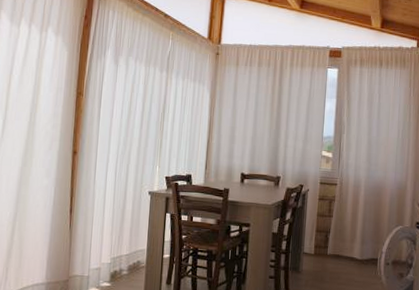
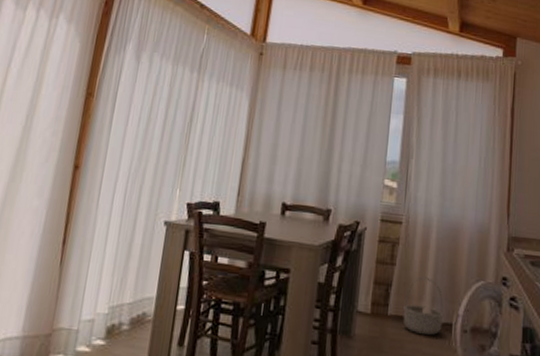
basket: none [339,224,371,268] -> present [403,276,444,336]

